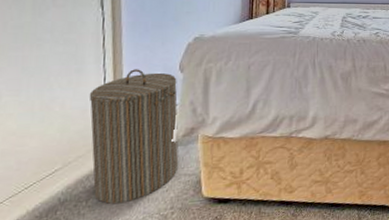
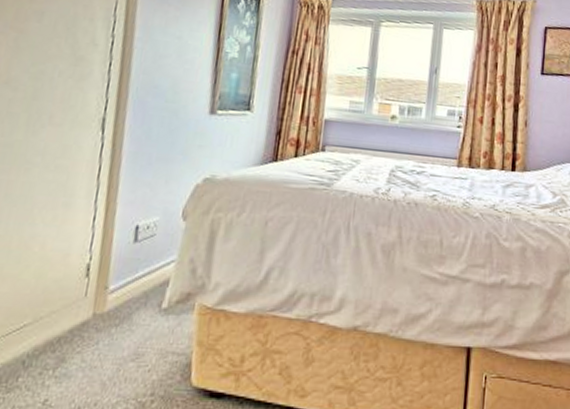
laundry hamper: present [89,69,179,204] -> none [63,210,178,379]

